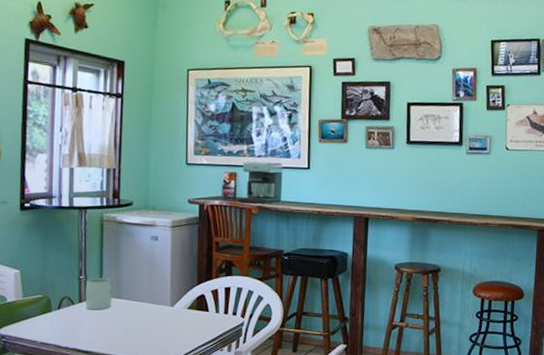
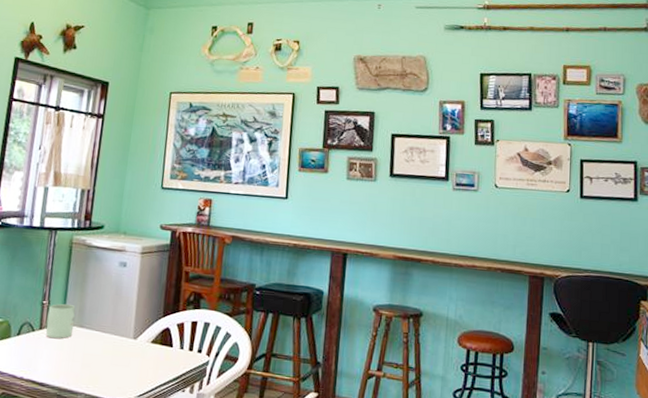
coffee maker: present [237,161,283,204] -> none [210,188,261,234]

